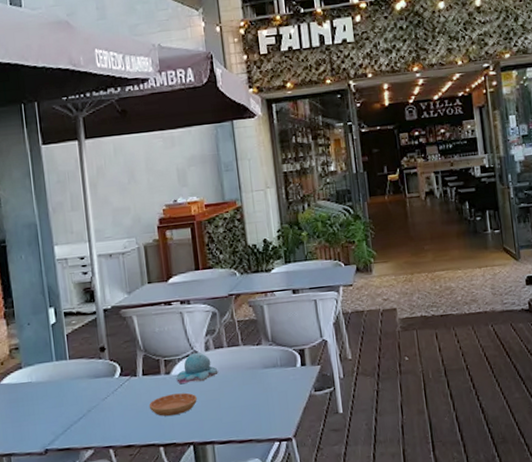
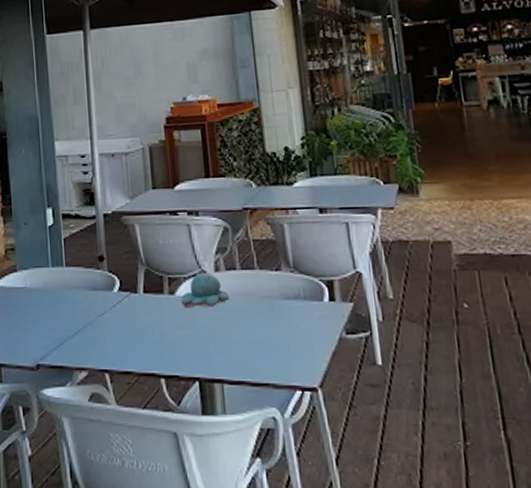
saucer: present [148,392,197,416] -> none [149,318,204,342]

